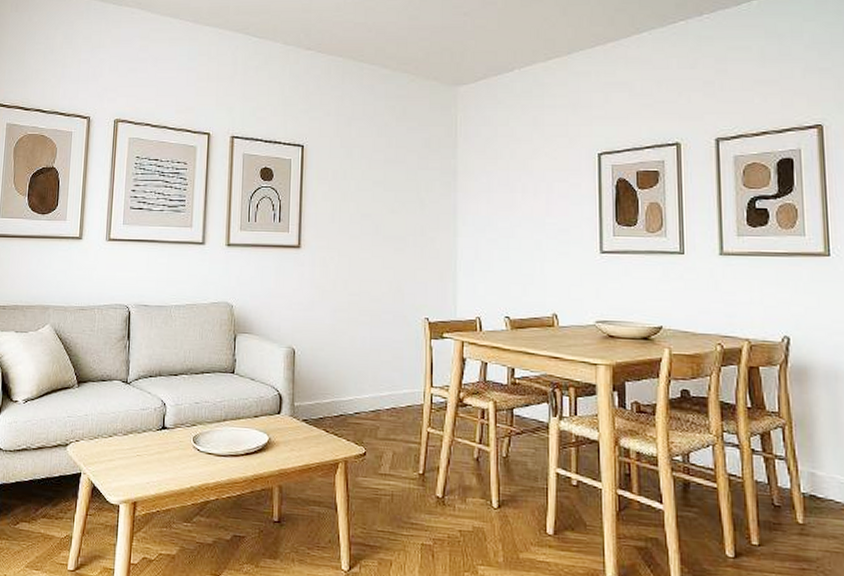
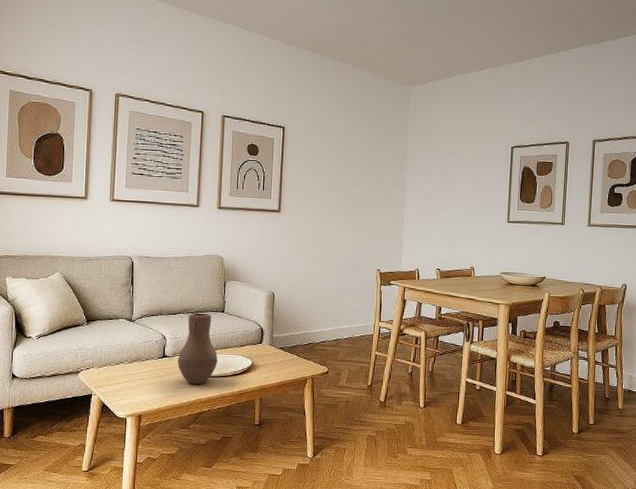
vase: none [178,373,227,466] -> present [177,312,218,385]

